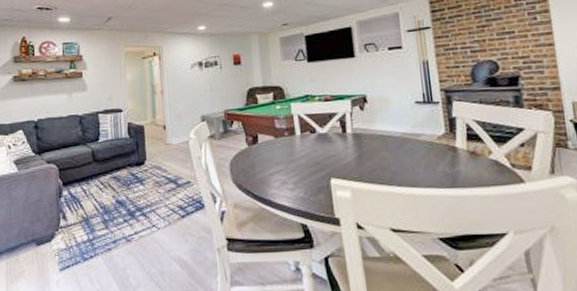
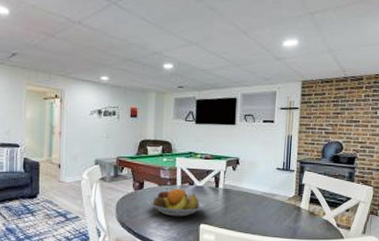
fruit bowl: none [264,138,334,173] -> present [147,188,206,217]

